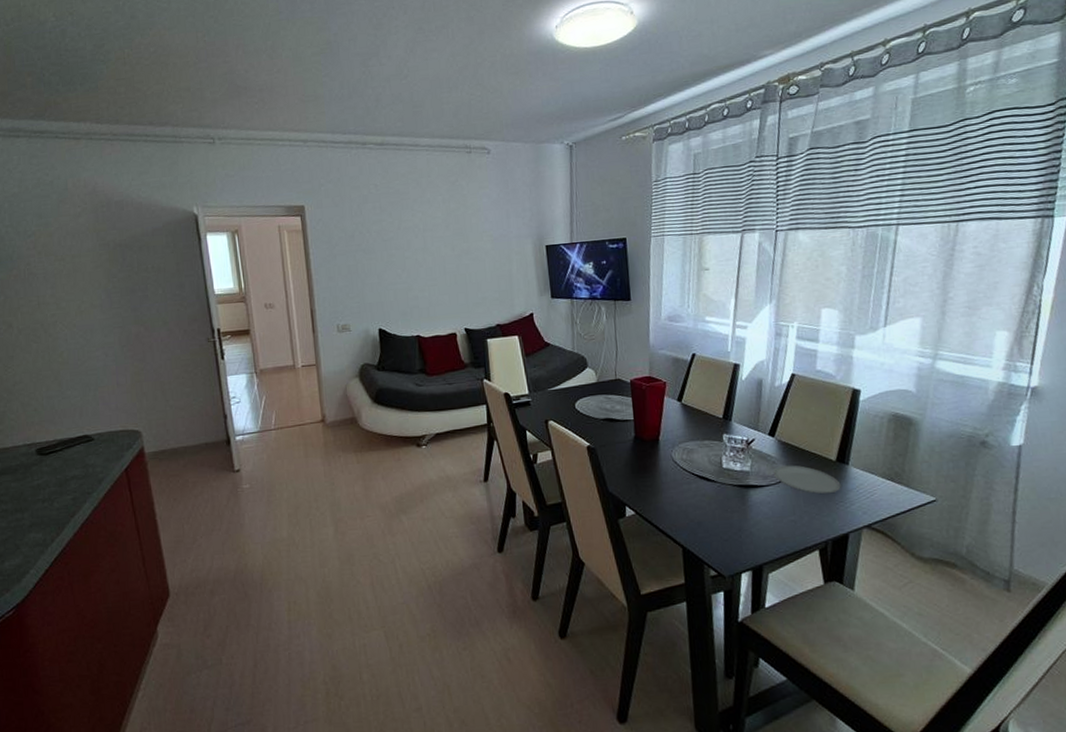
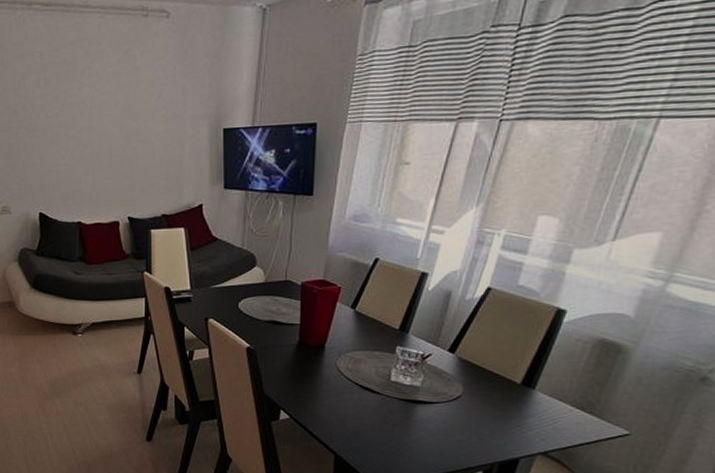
plate: present [773,465,841,494] -> none [446,384,521,417]

